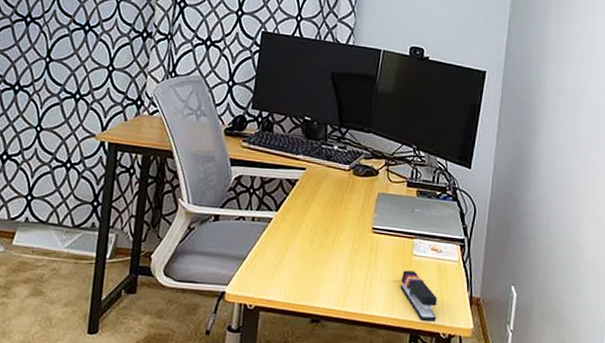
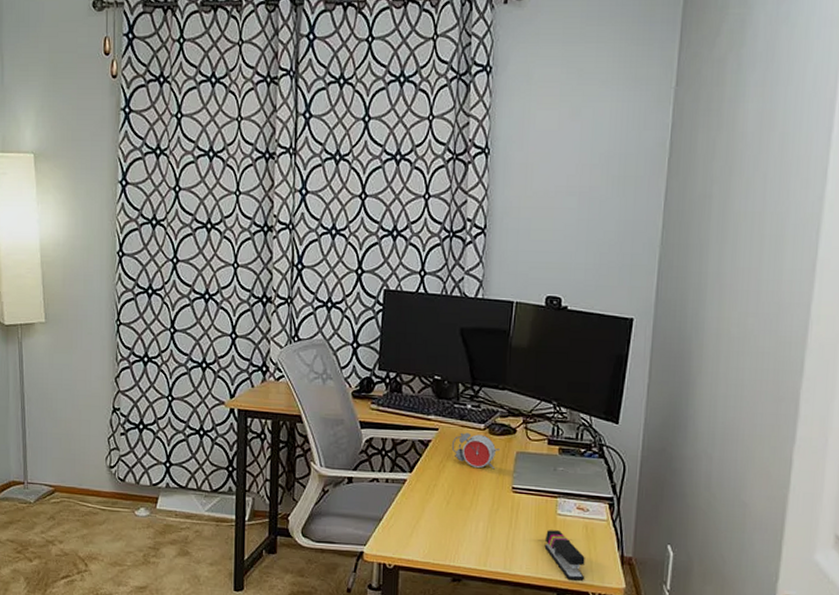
alarm clock: none [317,172,362,210] -> present [451,432,500,470]

